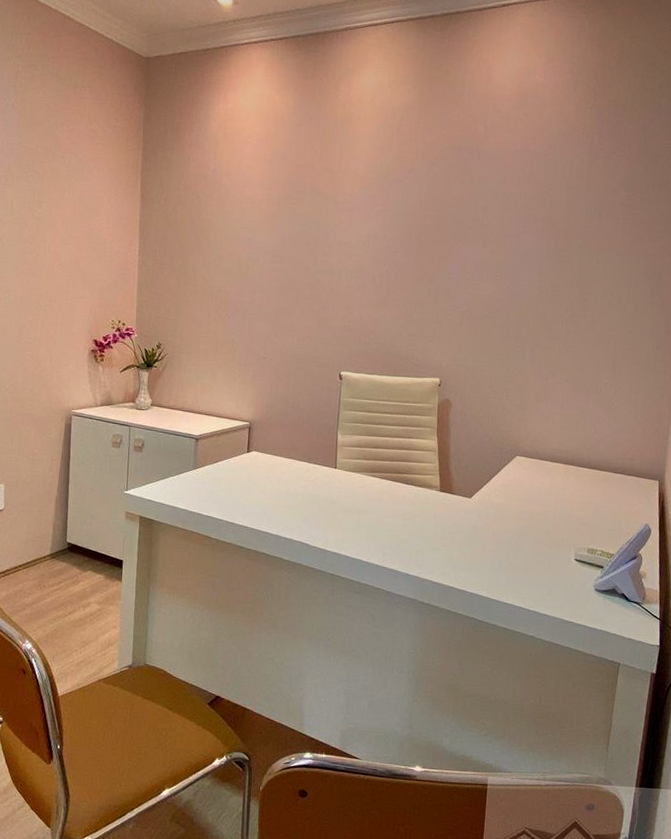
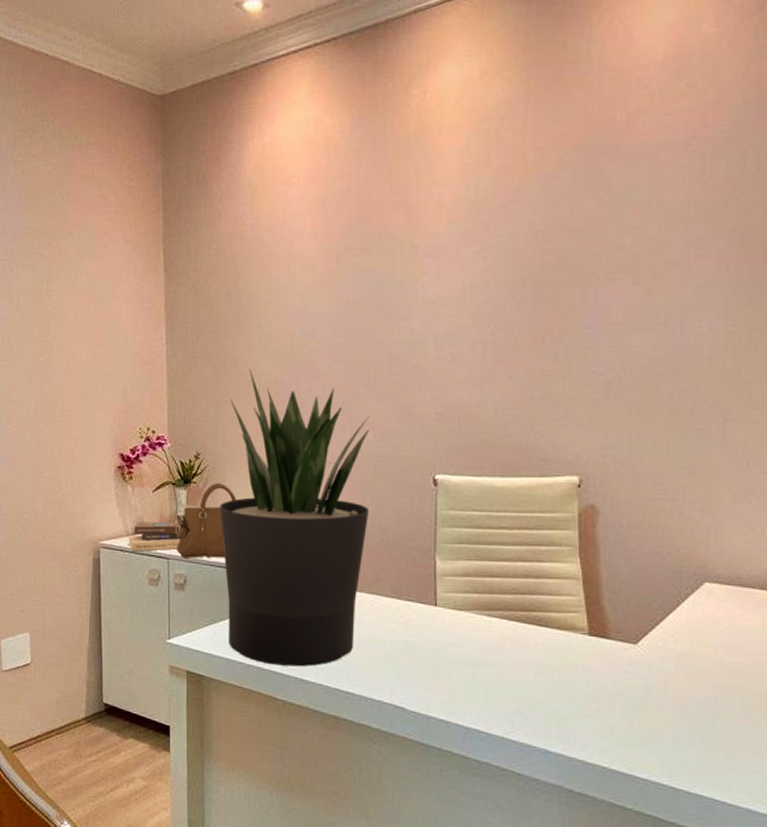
books: none [96,395,142,420] -> present [128,521,181,552]
shoulder bag: none [137,368,189,427] -> present [176,483,237,558]
planter: none [174,281,296,513] -> present [220,369,371,667]

